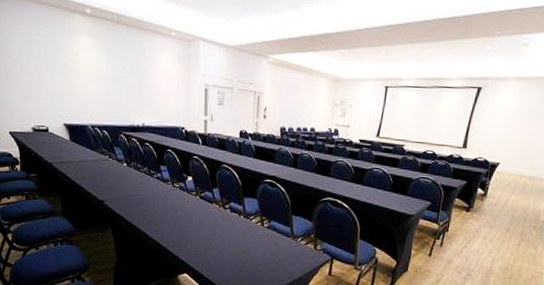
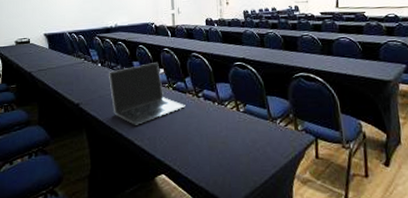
laptop: none [135,169,212,228] -> present [109,63,186,125]

